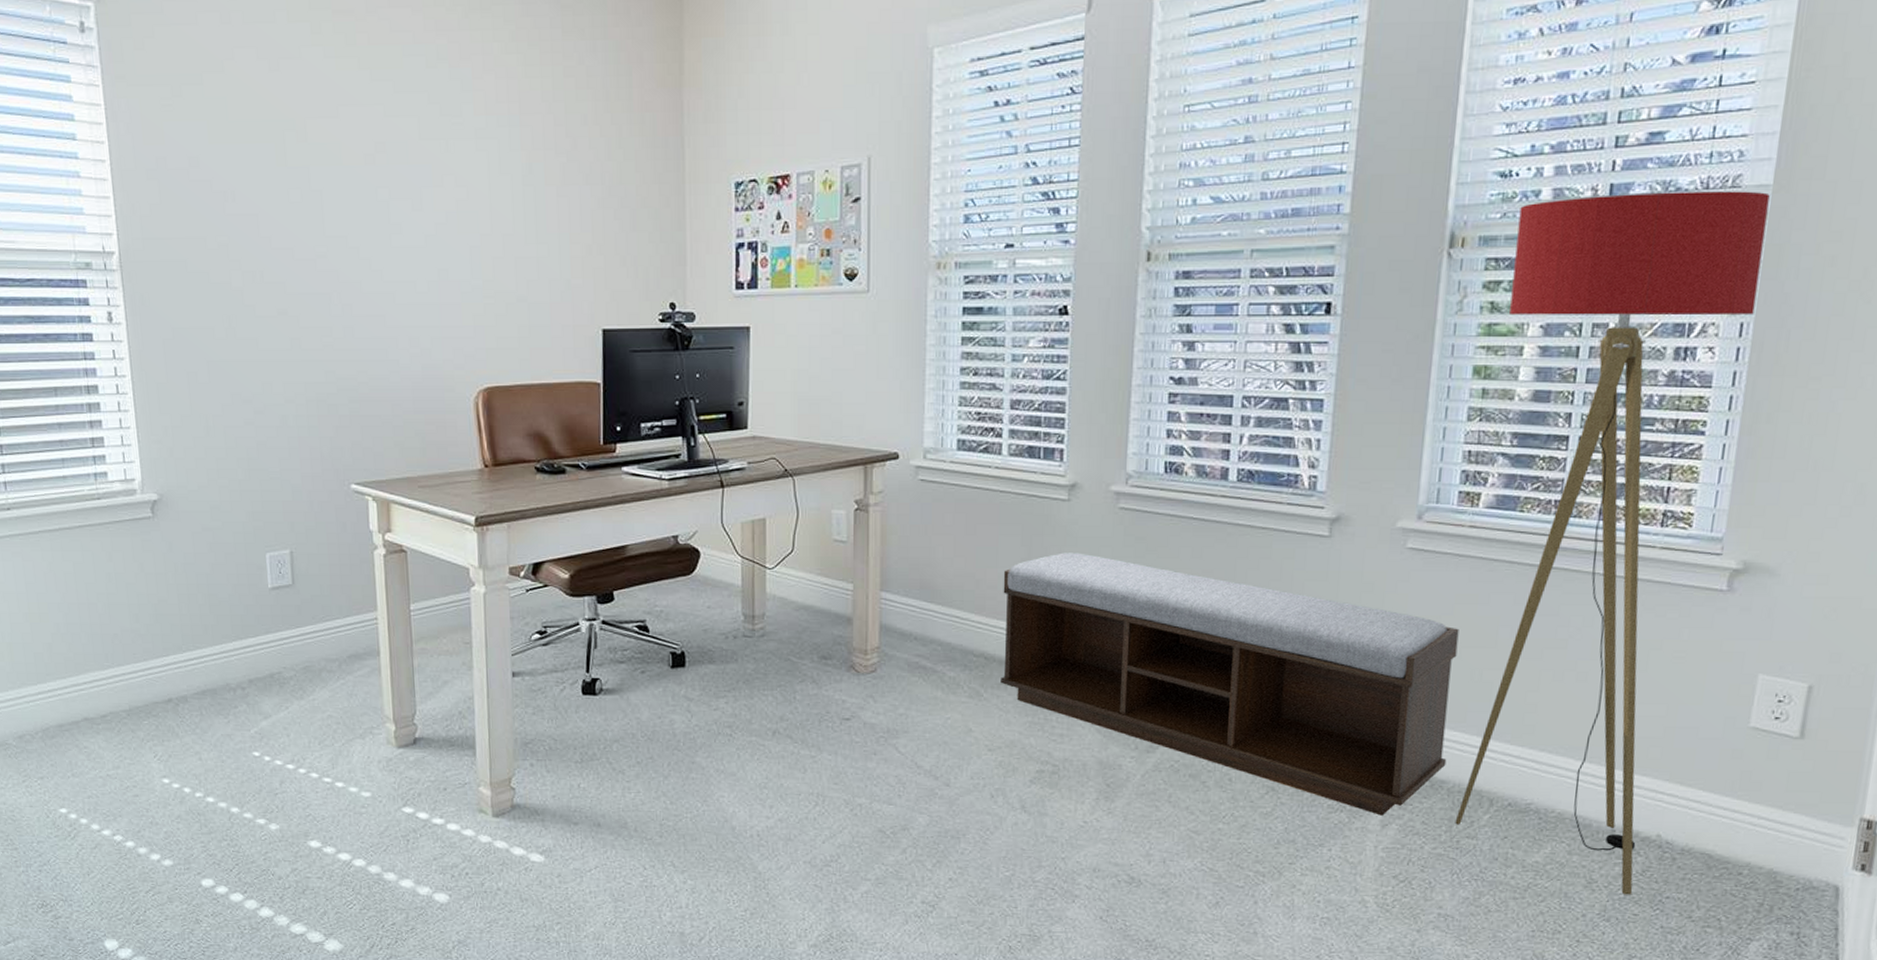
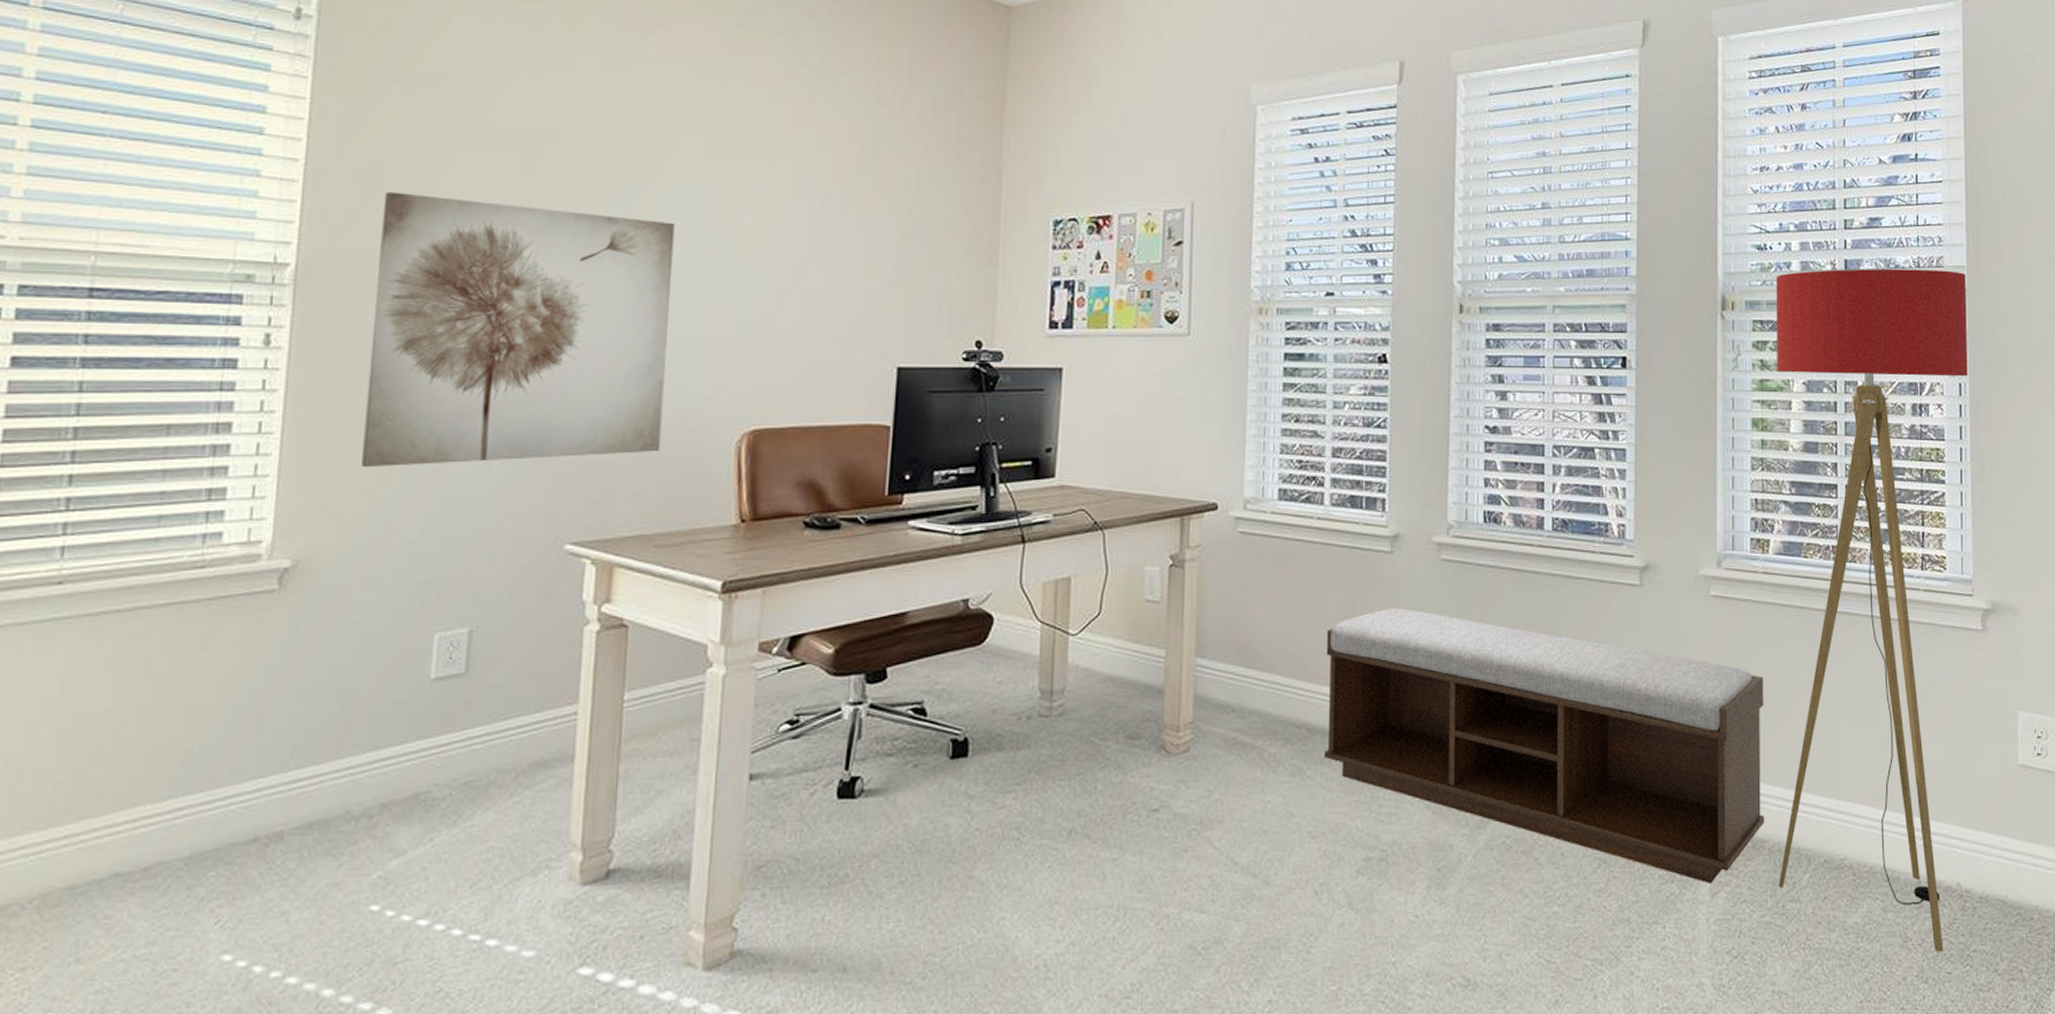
wall art: none [173,185,414,422] -> present [362,192,675,468]

